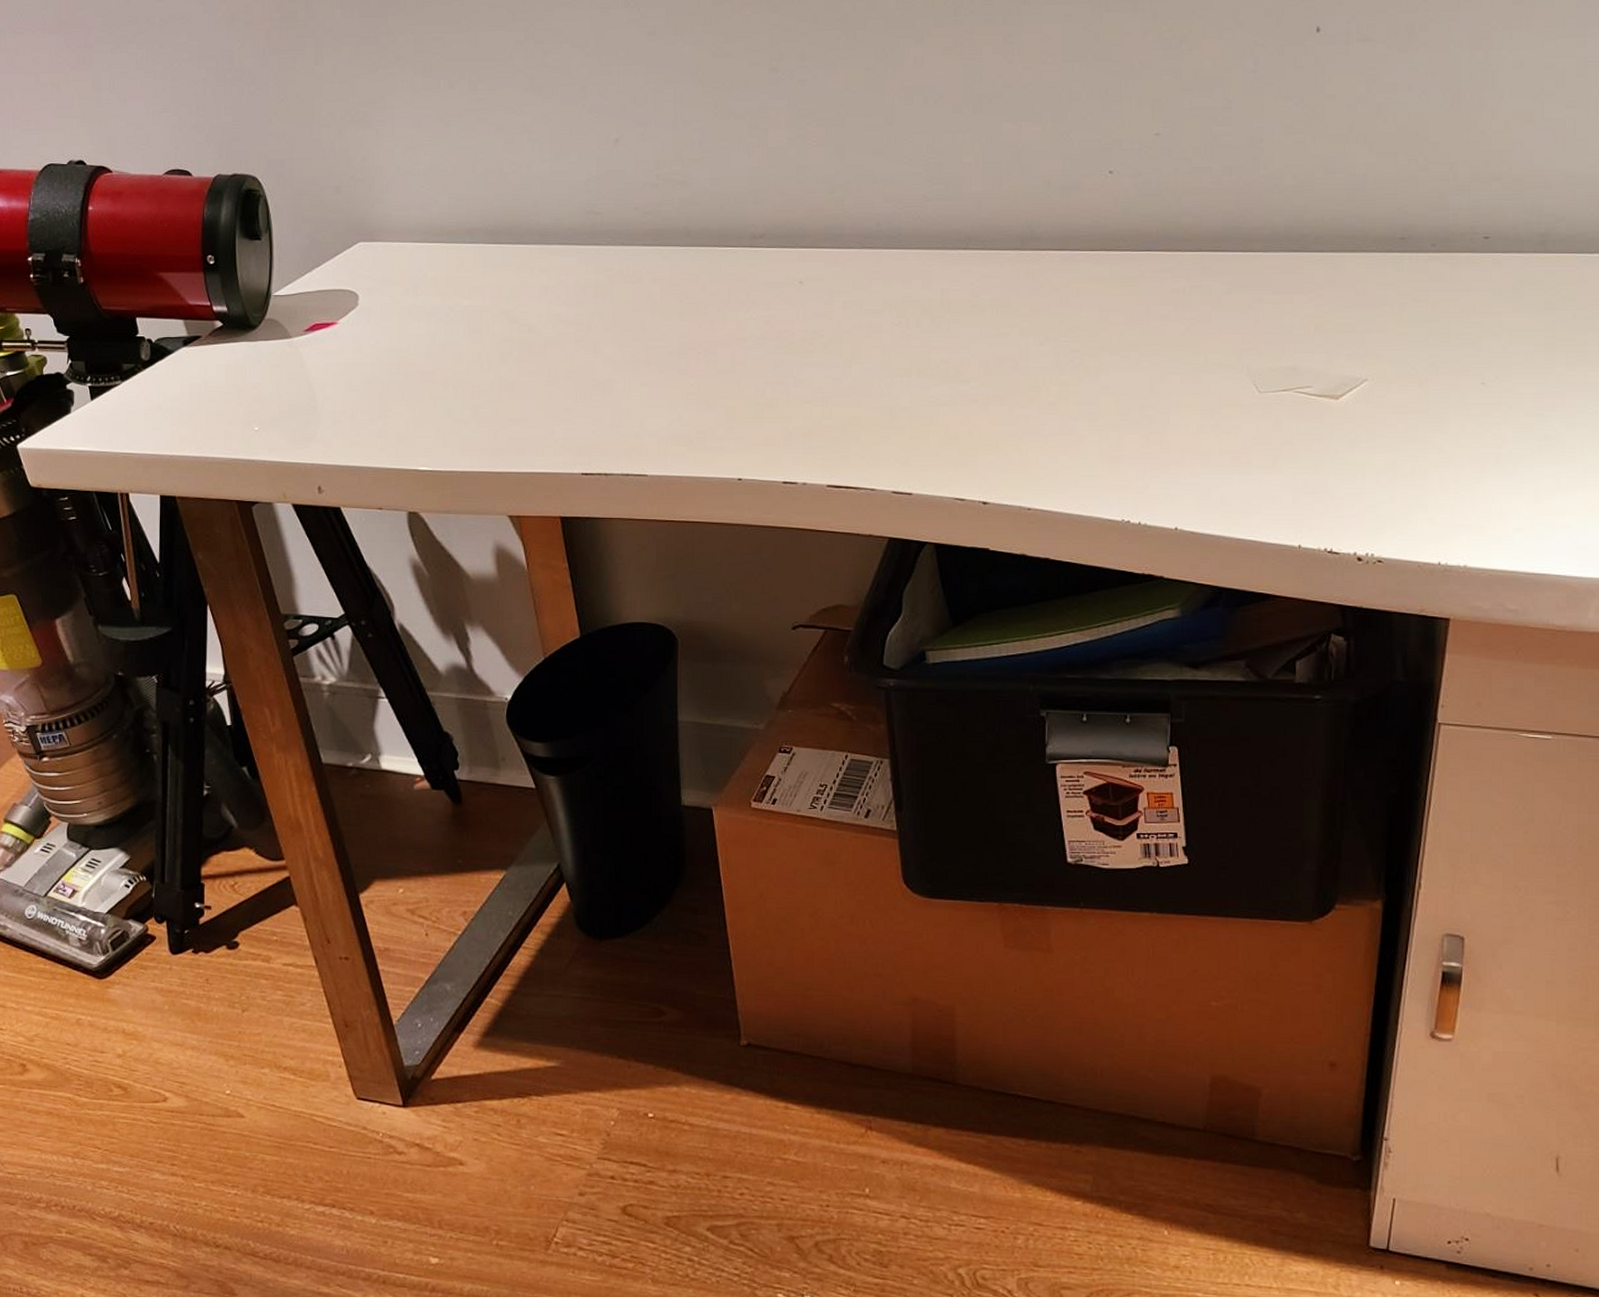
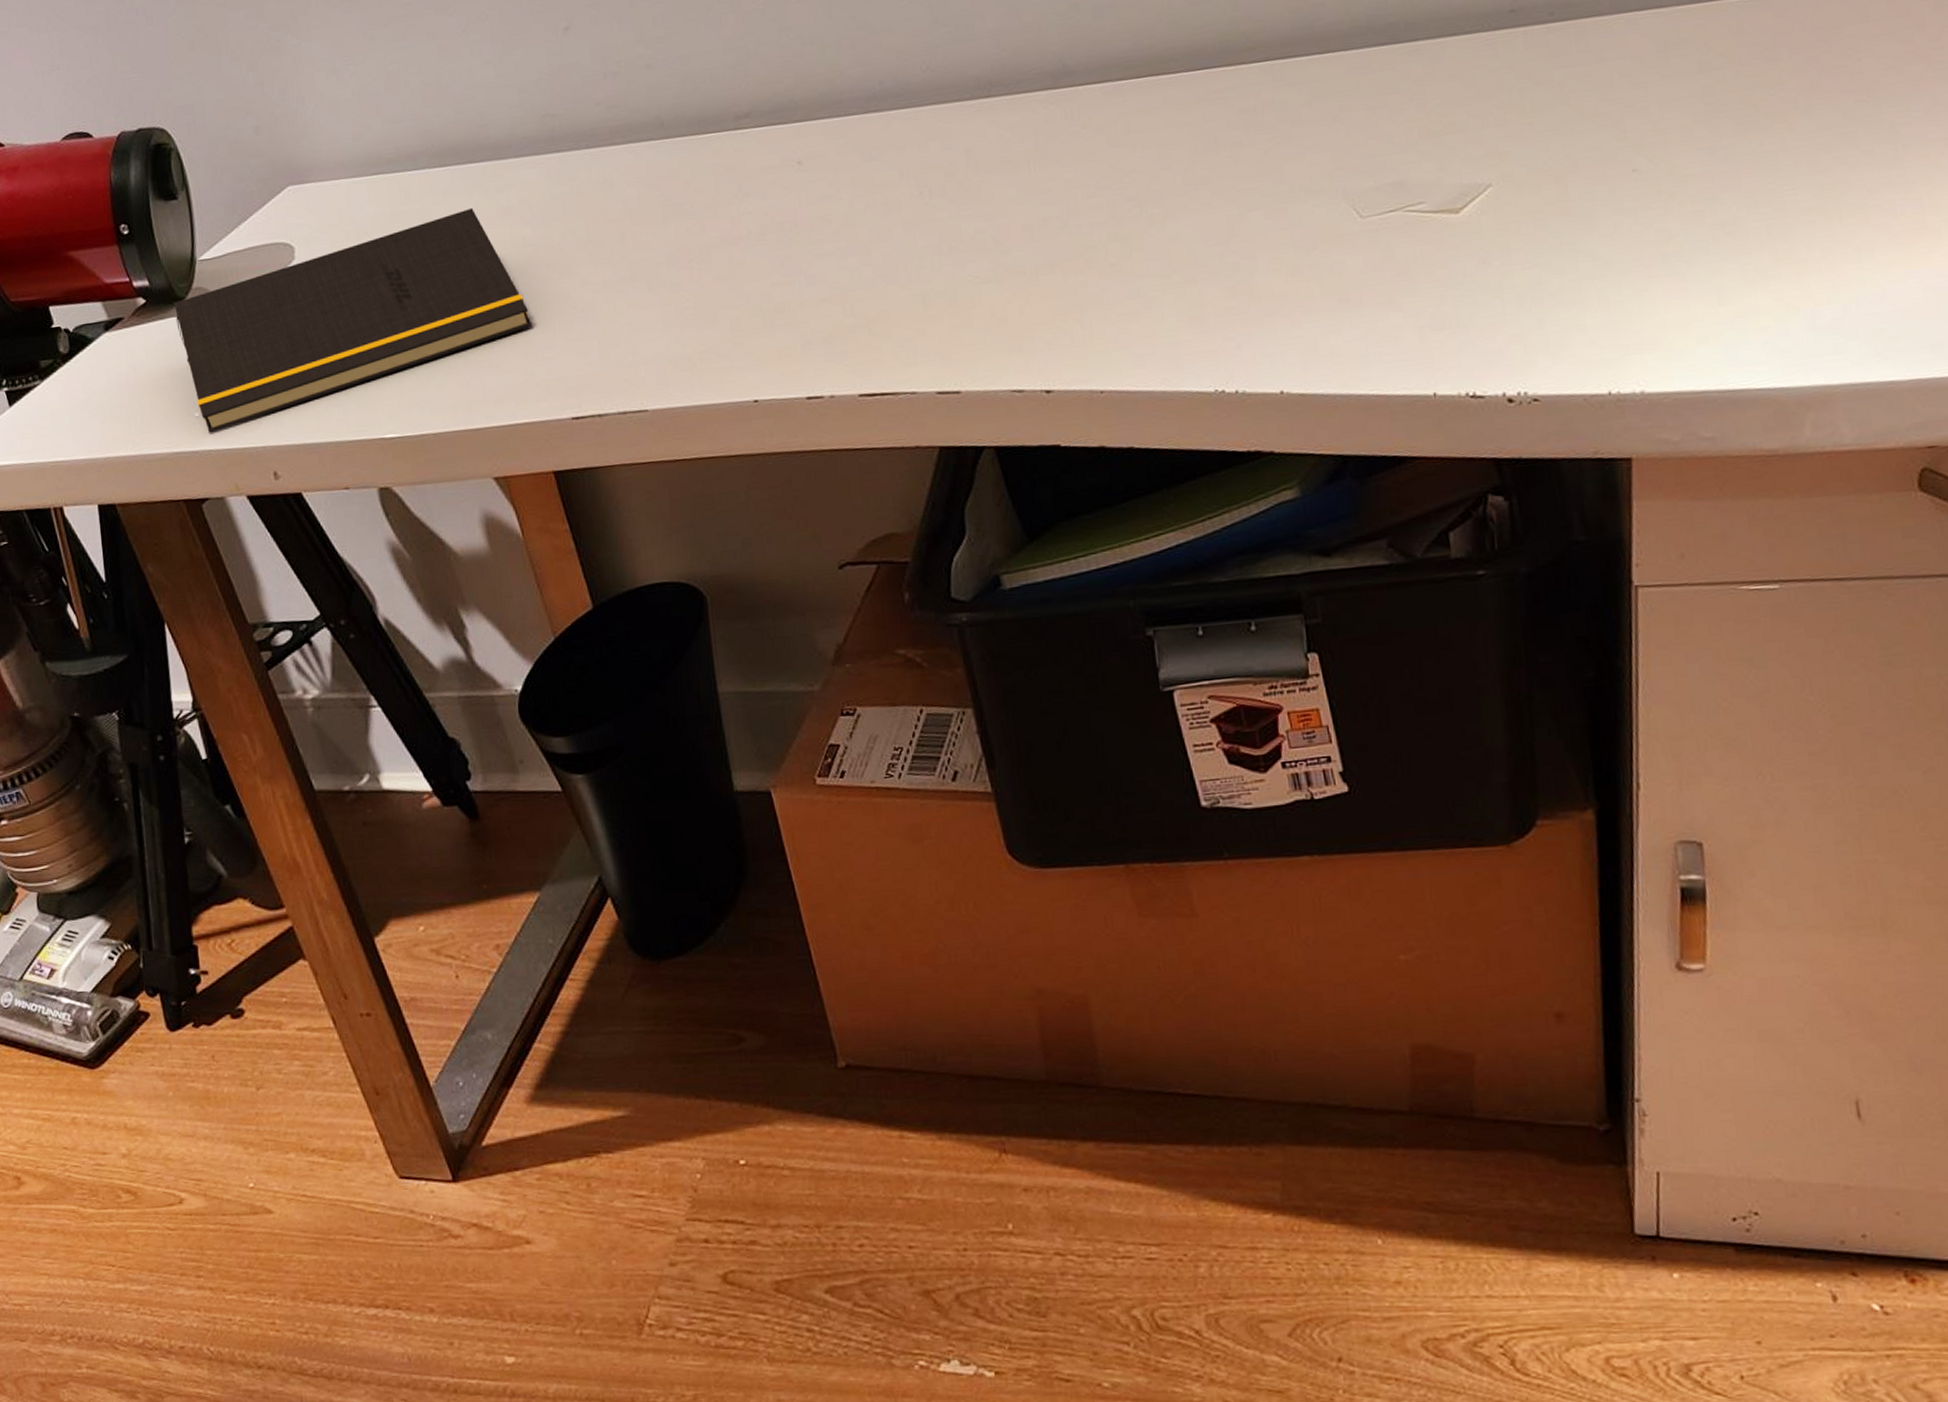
notepad: none [247,282,557,446] -> present [173,207,533,433]

